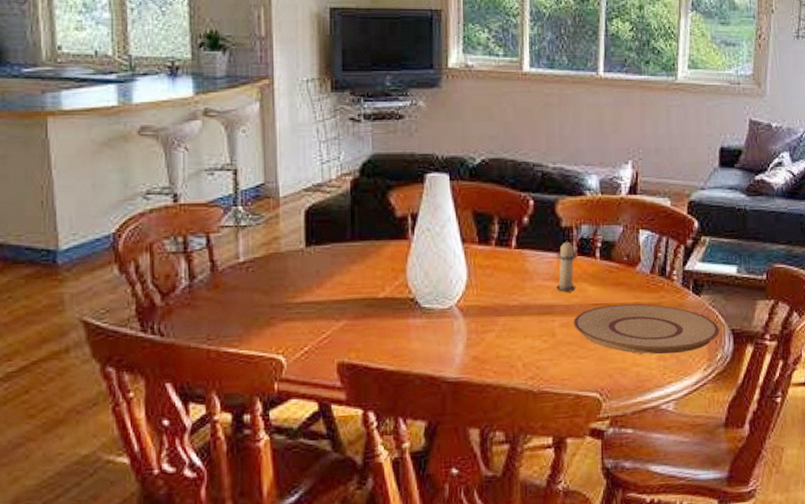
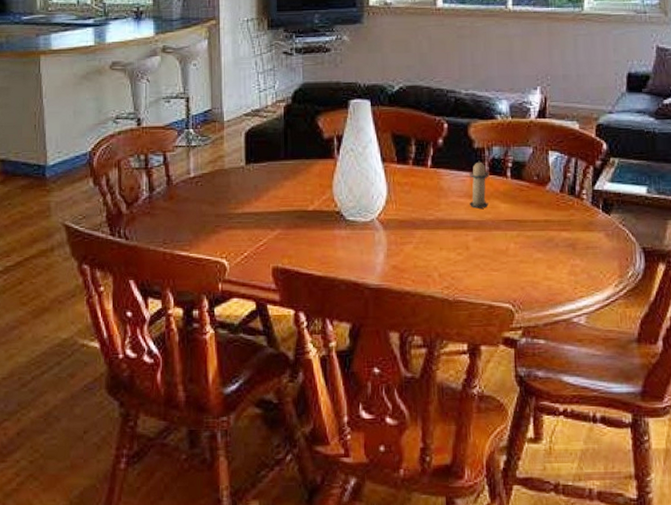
plate: present [573,303,719,355] -> none [486,220,630,270]

